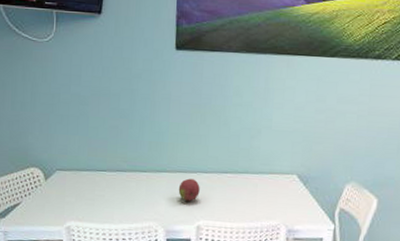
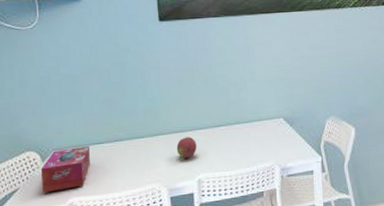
tissue box: none [42,170,91,212] -> present [41,146,90,192]

